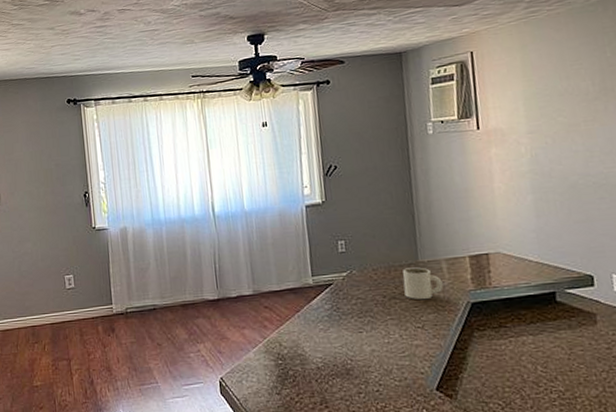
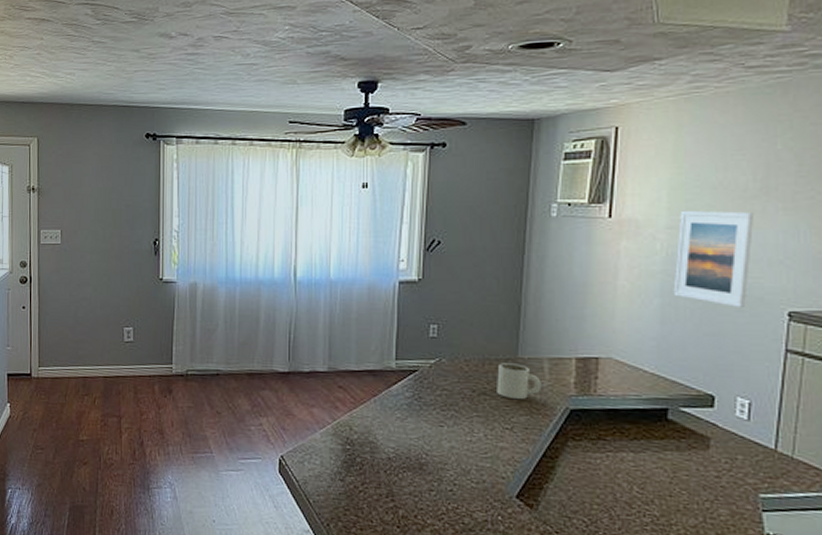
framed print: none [536,112,605,196] -> present [673,210,753,309]

